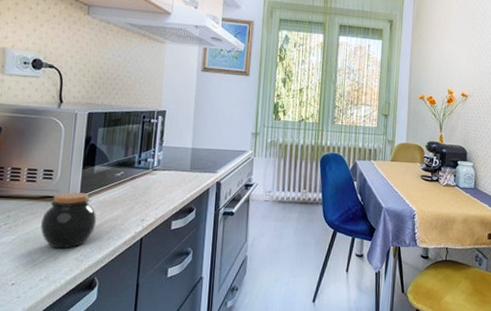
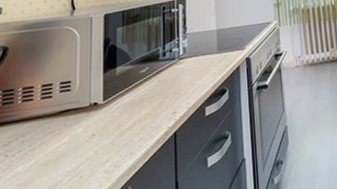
jar: present [41,192,97,249] -> none [62,97,125,165]

